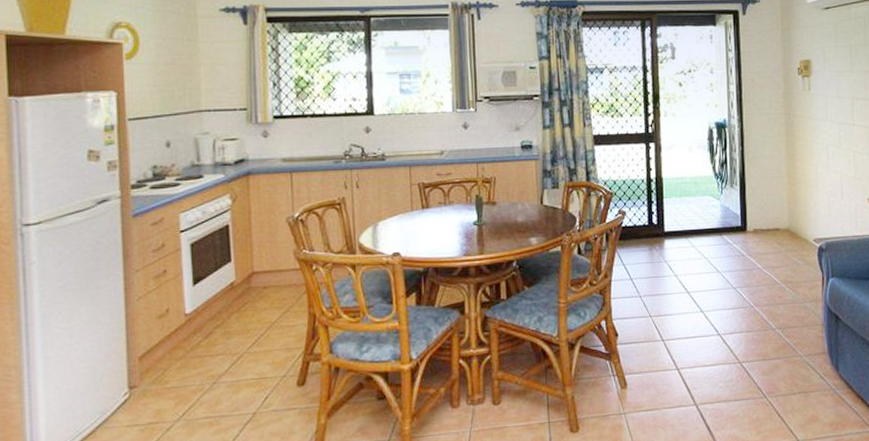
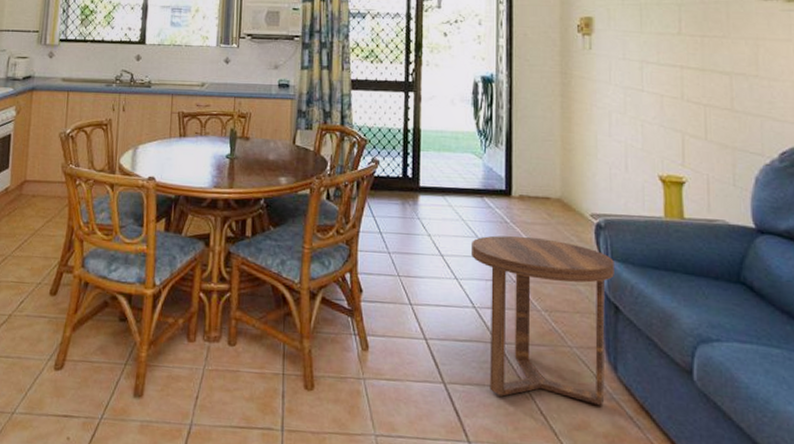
side table: none [714,266,834,408] -> present [472,235,614,406]

